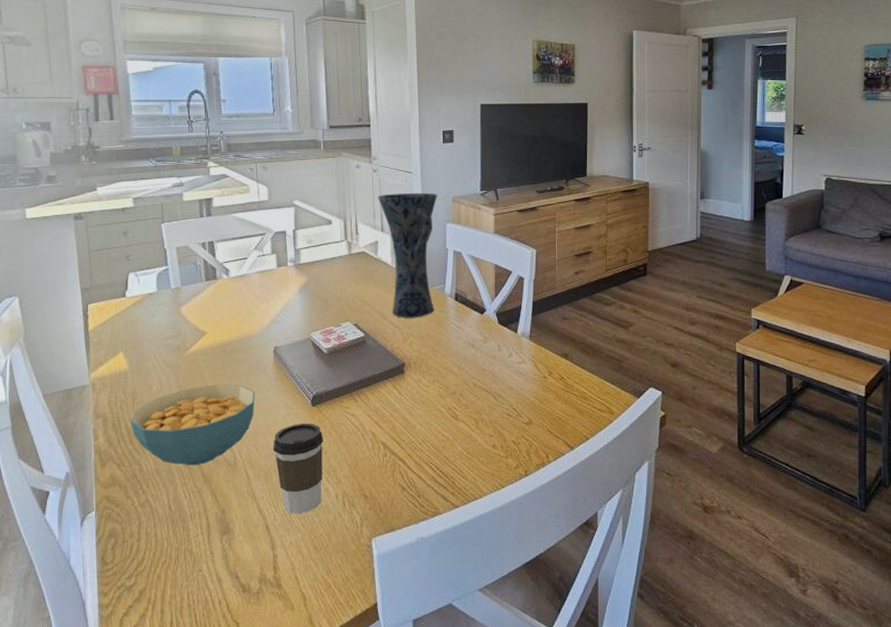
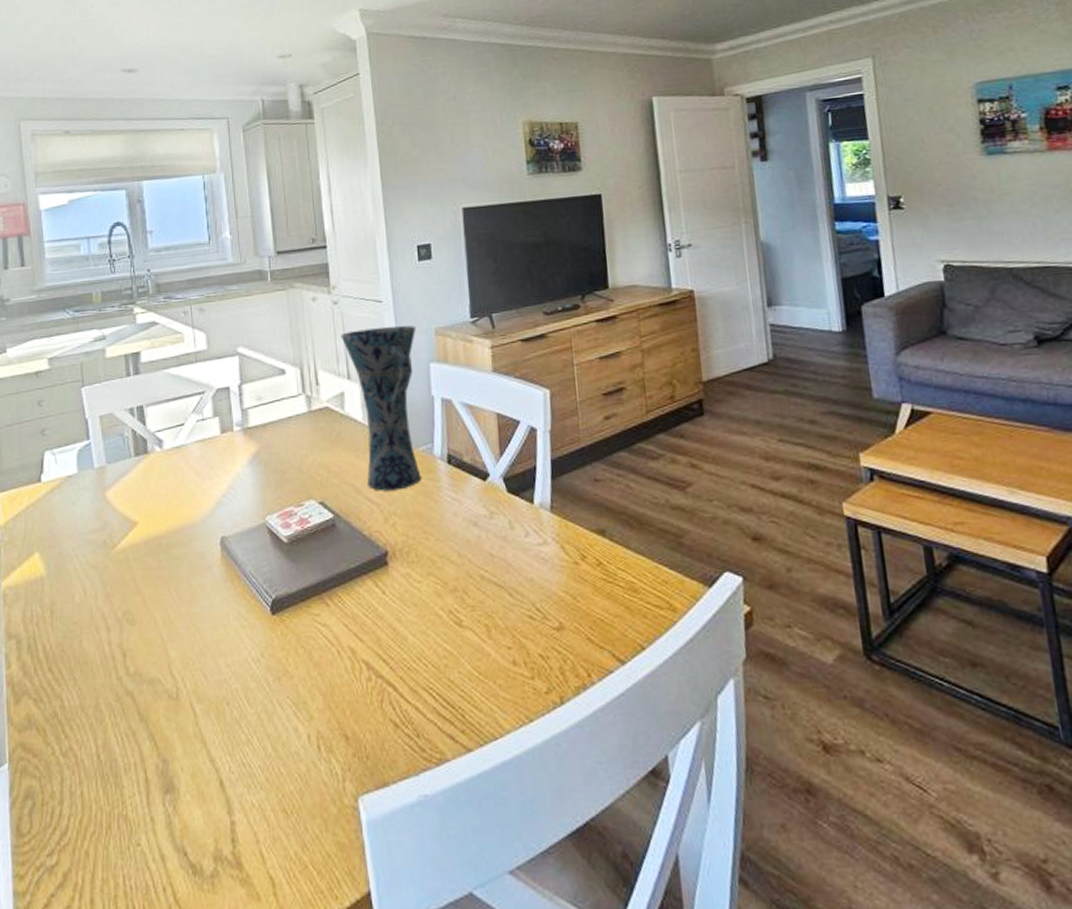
cereal bowl: present [130,385,255,466] -> none [48,589,200,700]
coffee cup: present [273,423,324,514] -> none [224,637,290,763]

